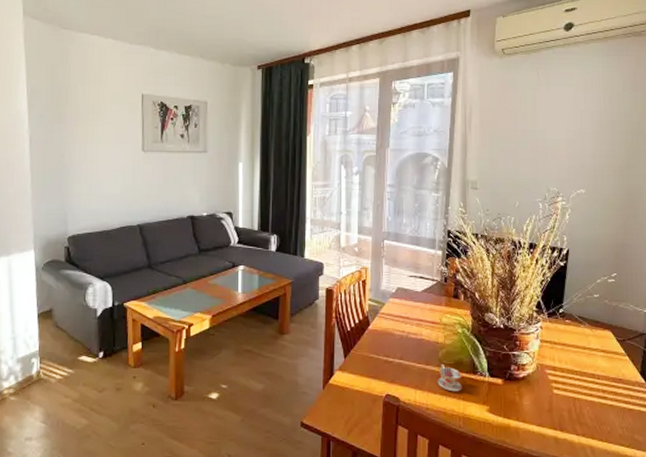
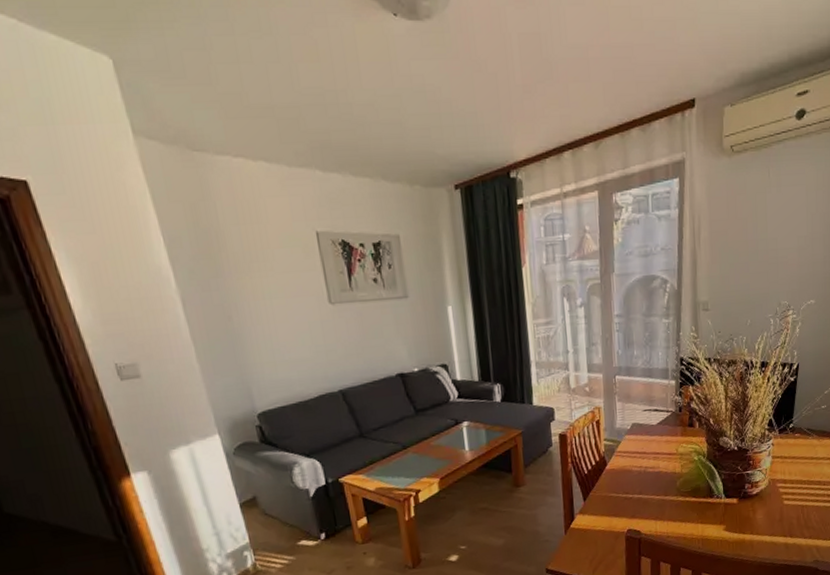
teacup: present [437,363,462,392] -> none [676,492,700,518]

